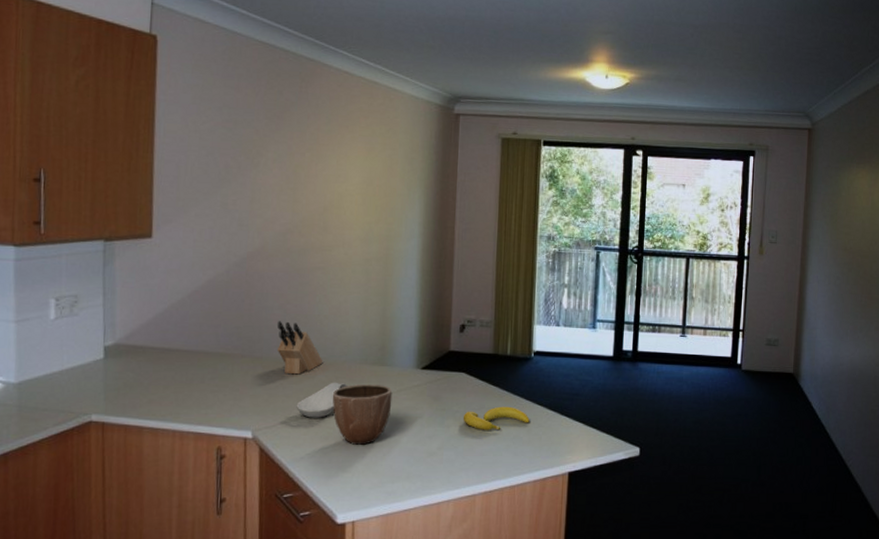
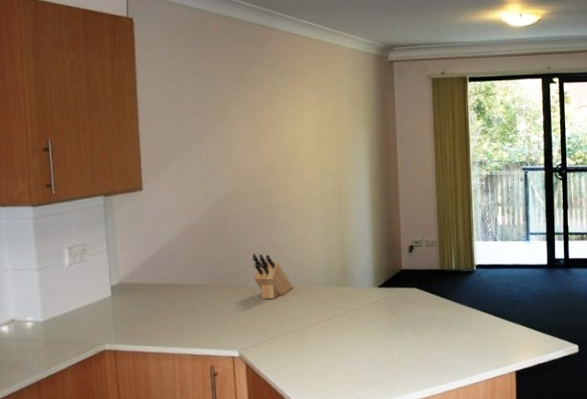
spoon rest: present [296,382,348,418] -> none [274,303,316,336]
decorative bowl: present [332,384,393,446] -> none [303,303,355,358]
banana: present [463,406,529,431] -> none [418,315,477,338]

